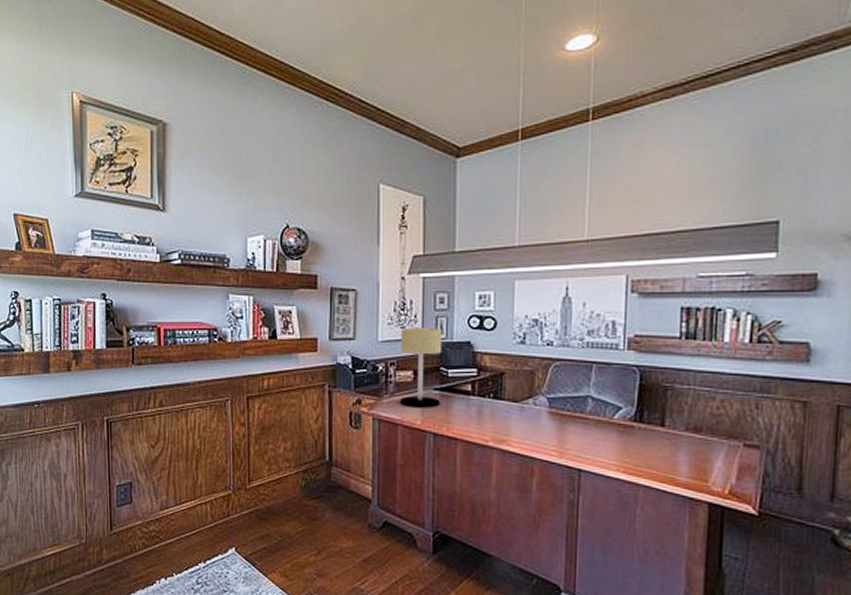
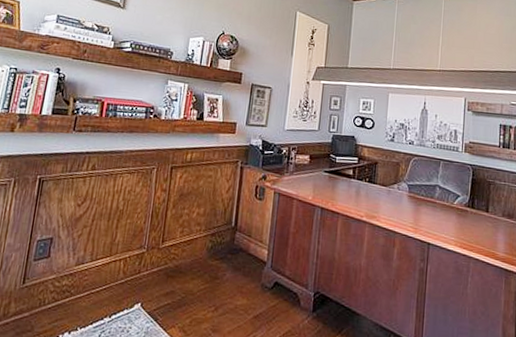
table lamp: present [400,327,443,408] -> none [297,121,335,187]

